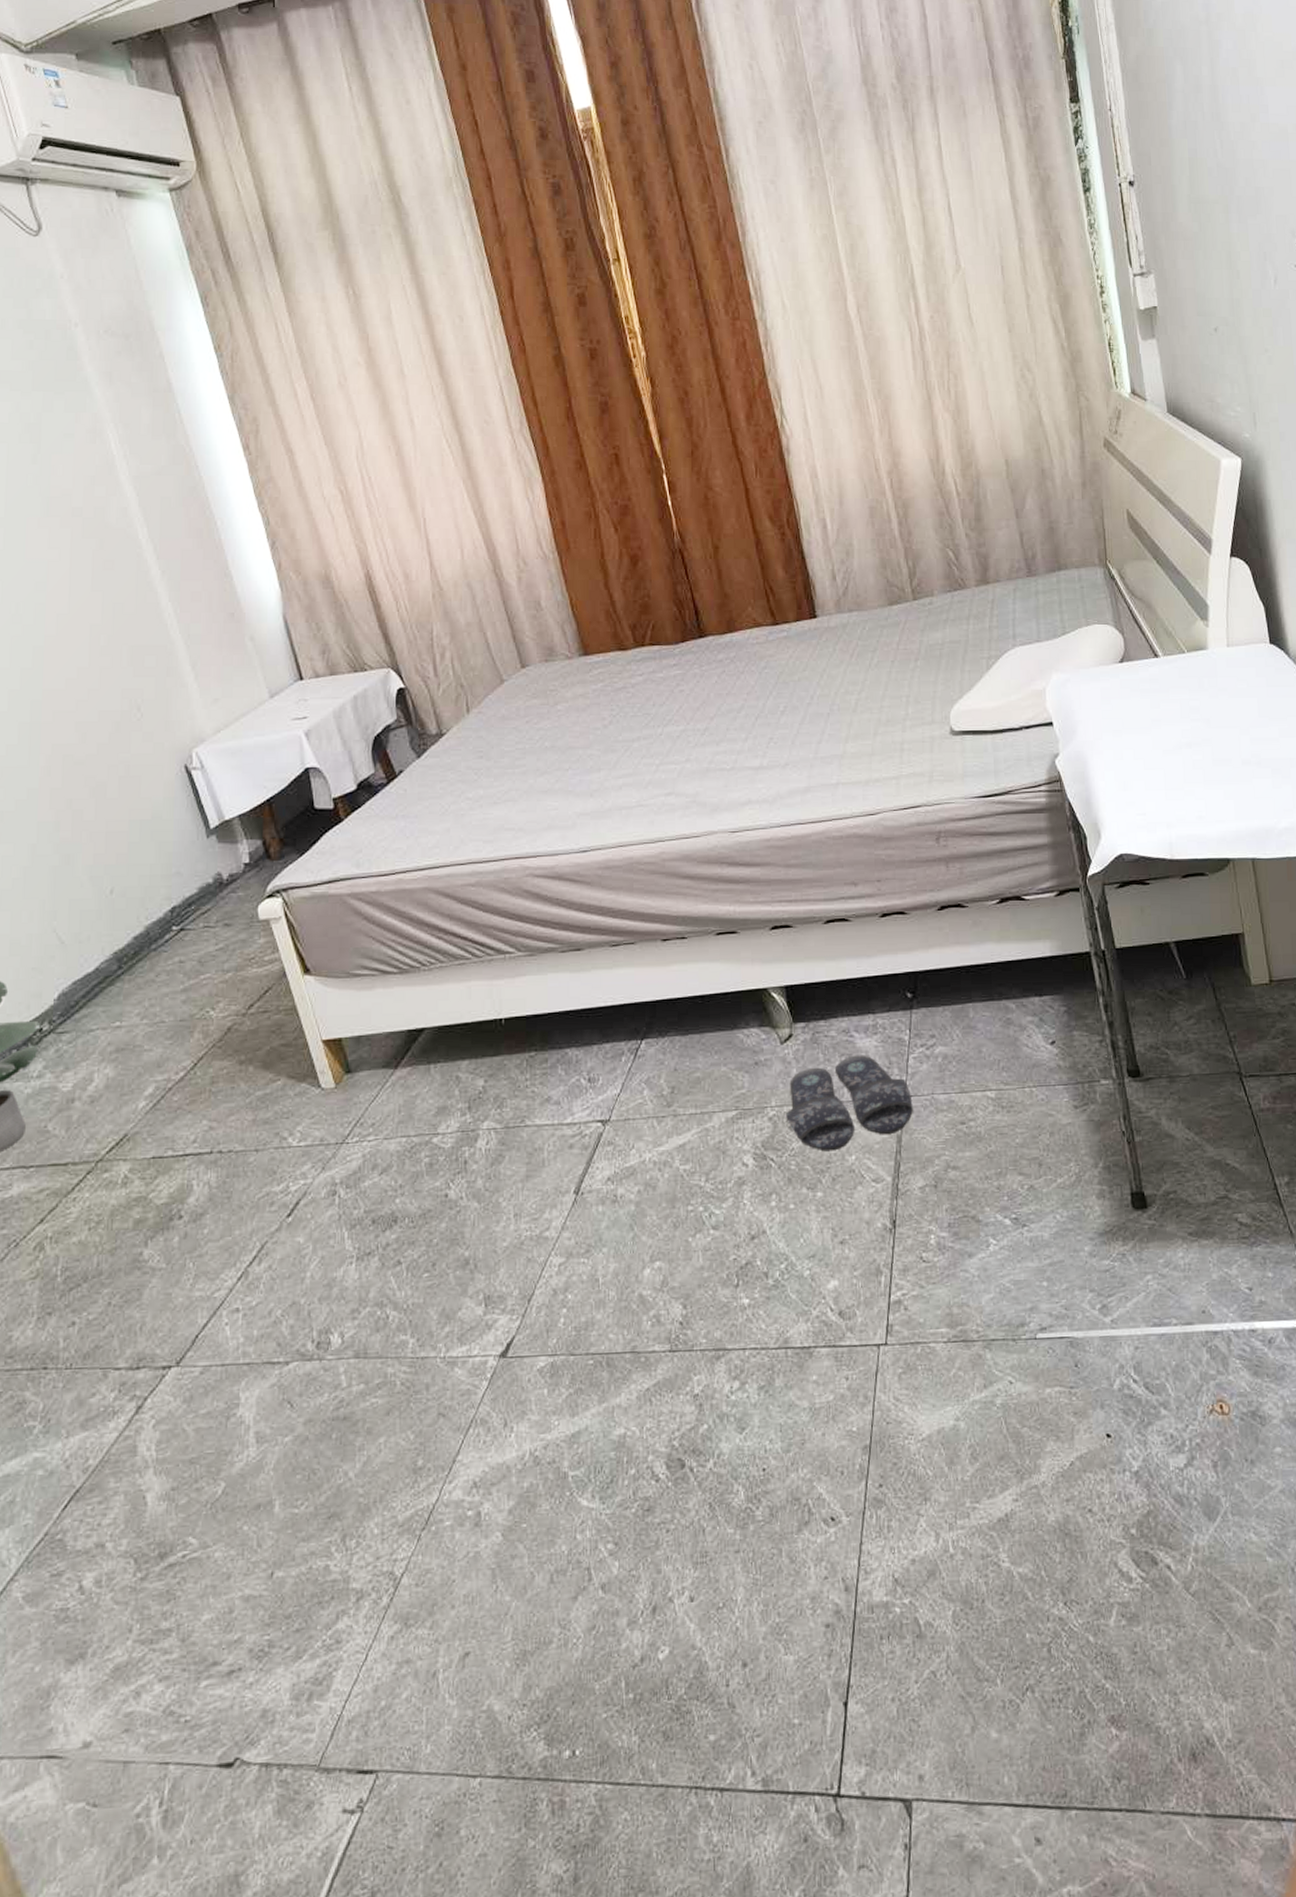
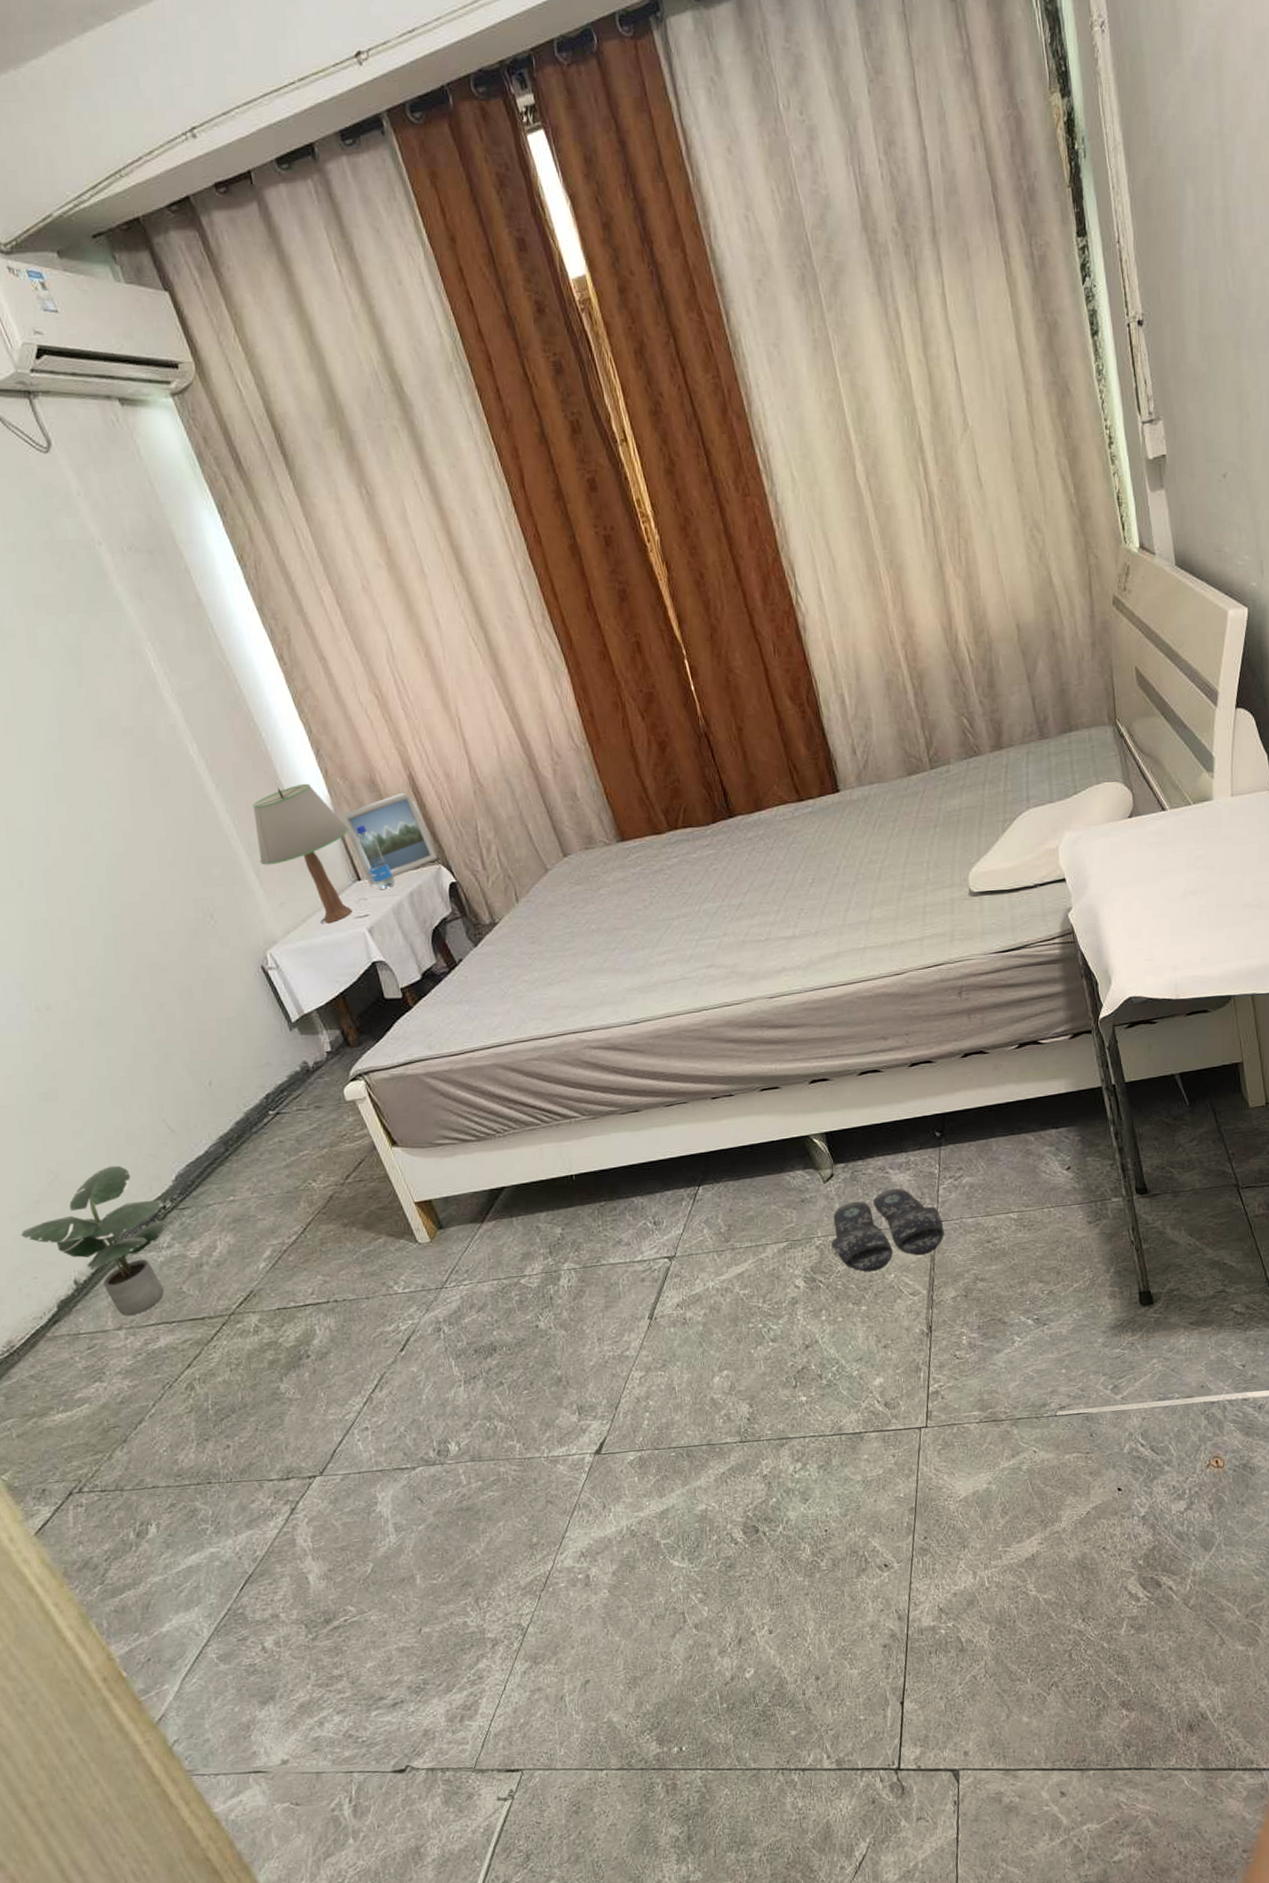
table lamp: none [197,575,297,723] -> present [253,783,352,924]
picture frame: none [288,590,390,687] -> present [339,791,441,886]
bottle: none [304,621,339,692] -> present [356,824,394,890]

